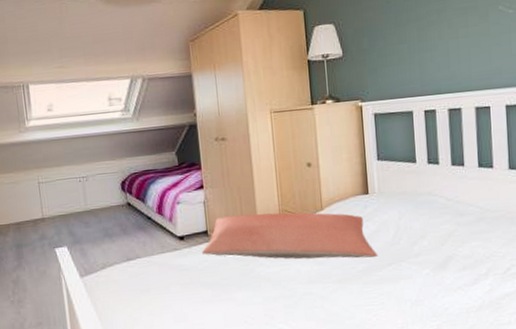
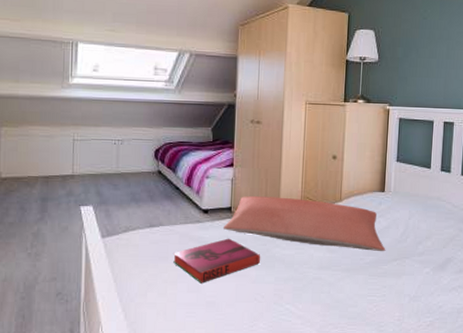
hardback book: none [155,262,246,312] -> present [173,238,261,283]

